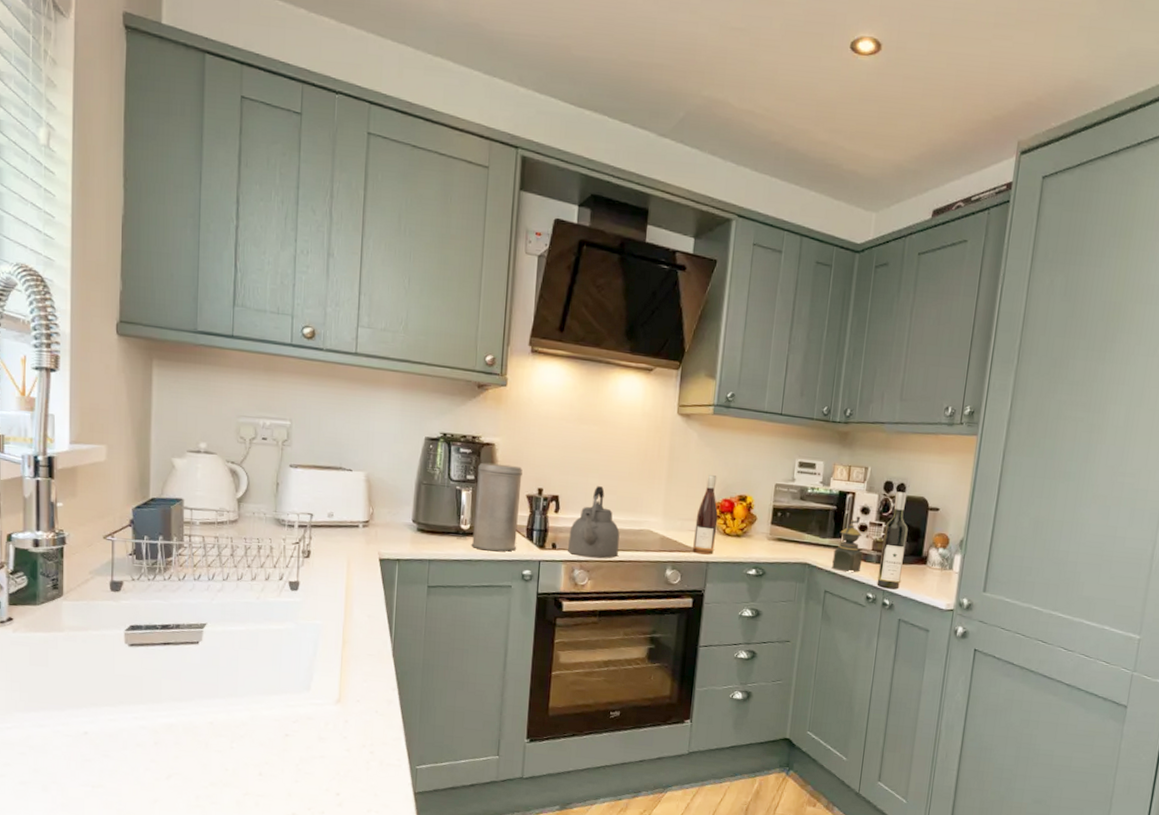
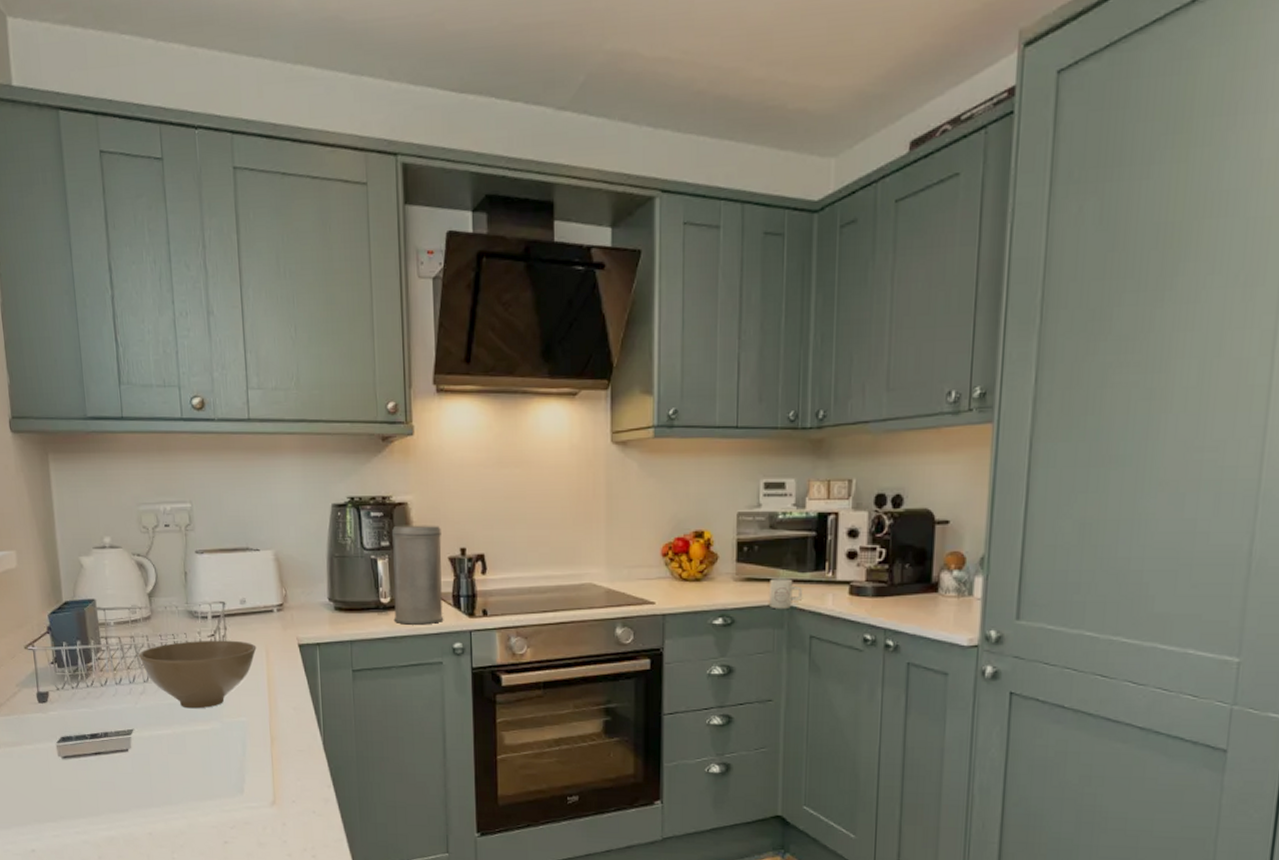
bowl: none [220,546,339,609] -> present [138,640,257,709]
kettle: present [568,486,620,559] -> none [500,538,558,623]
bottle: present [693,474,718,555] -> none [645,509,671,606]
mug: none [794,541,822,567] -> present [768,579,802,610]
coffee grinder: present [831,516,863,573] -> none [815,541,855,611]
bottle: present [876,491,908,590] -> none [875,505,910,628]

